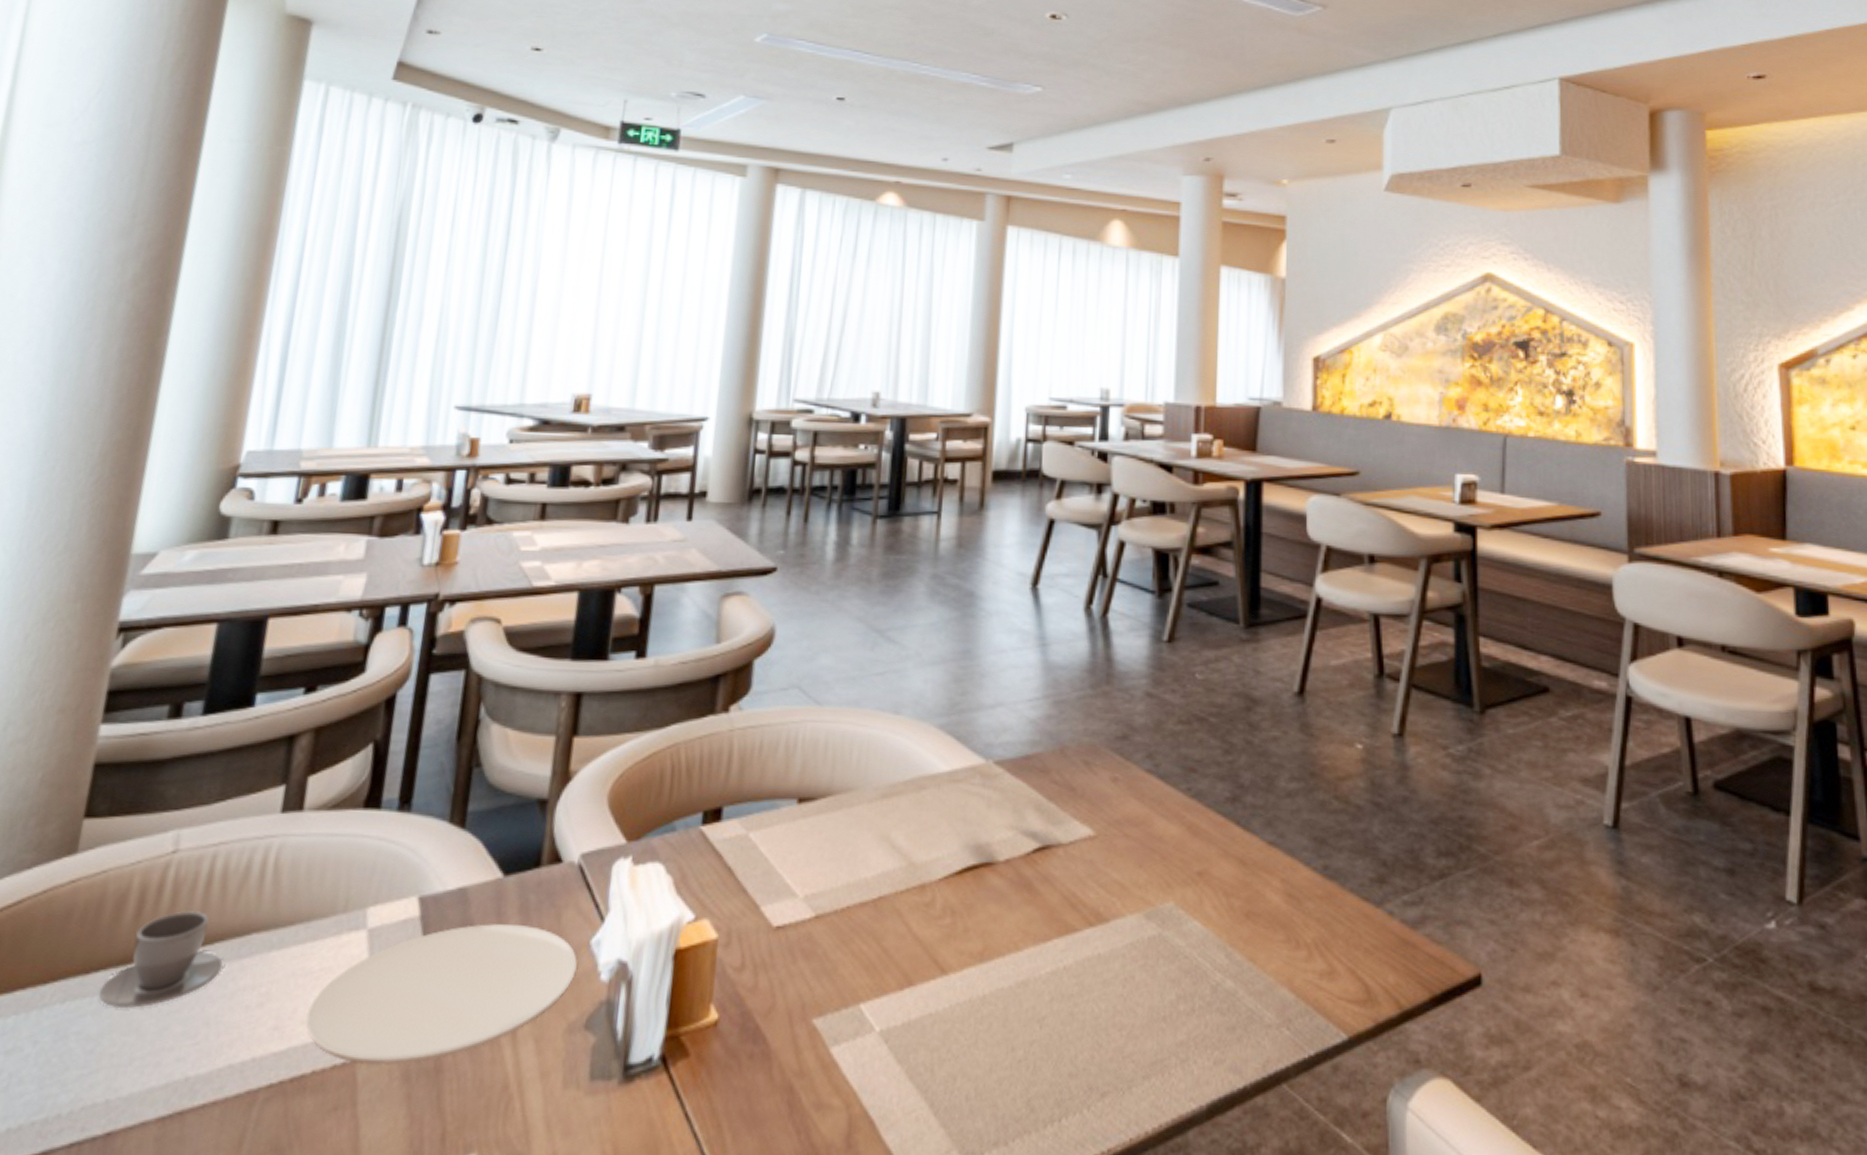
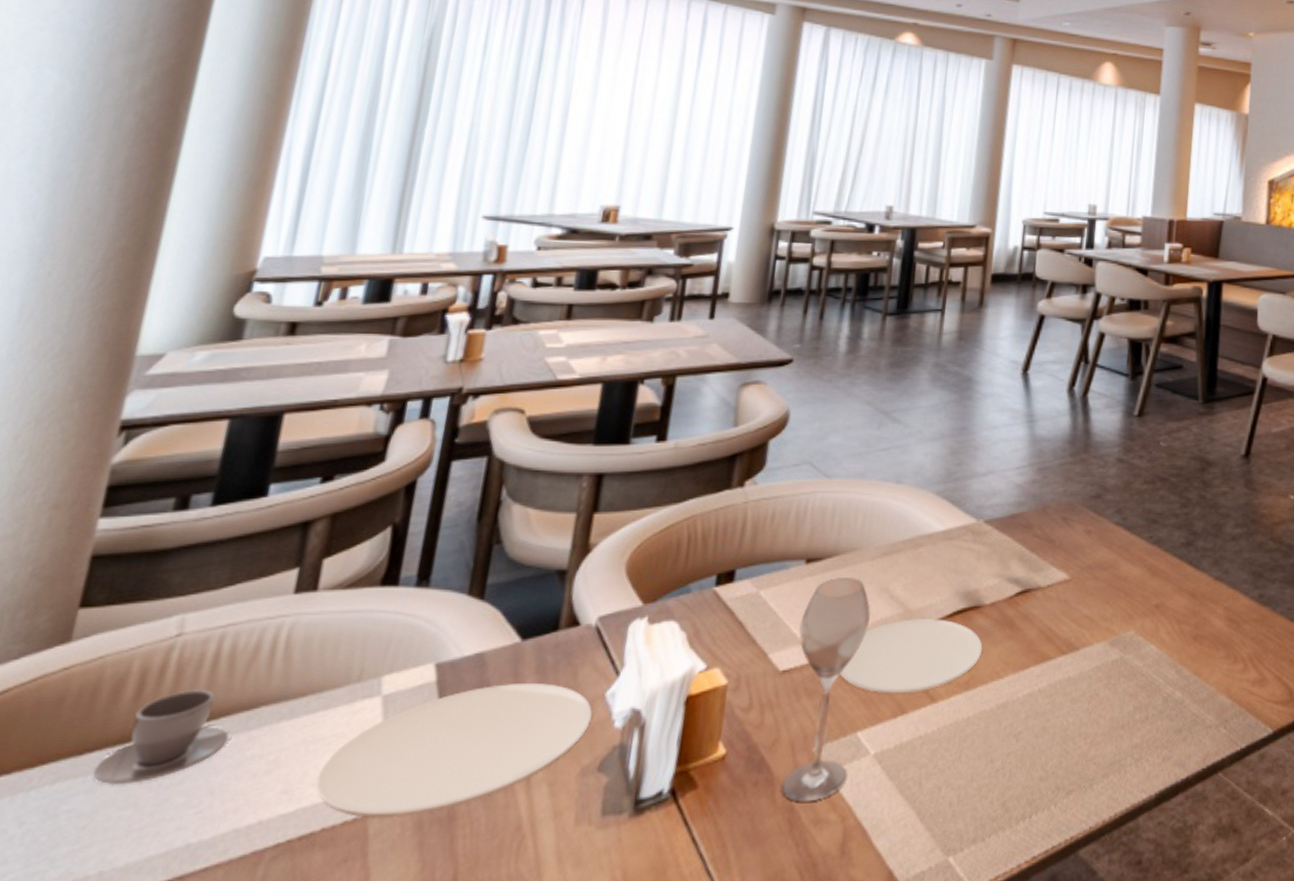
wineglass: none [778,821,871,1082] -> present [780,578,872,802]
plate: none [838,873,998,963] -> present [839,617,983,694]

